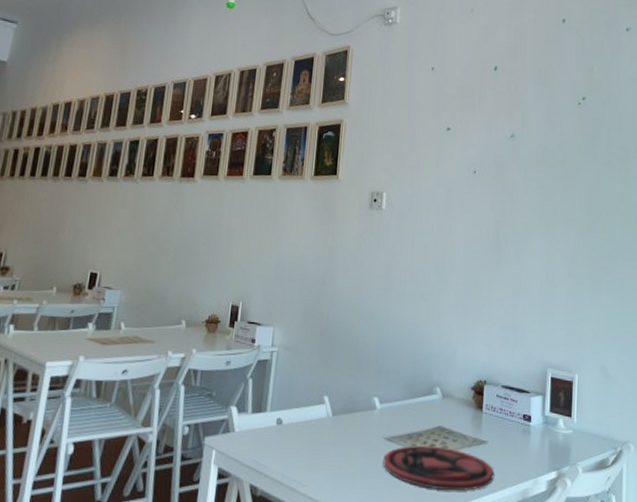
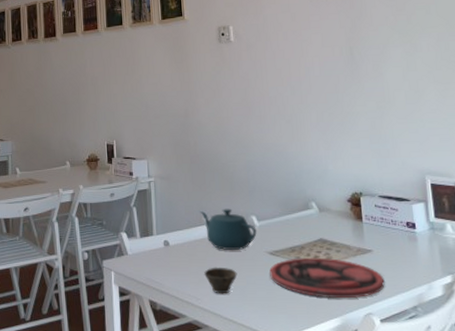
cup: none [315,450,350,481] -> present [204,267,238,294]
teapot: none [321,387,378,433] -> present [200,208,258,250]

